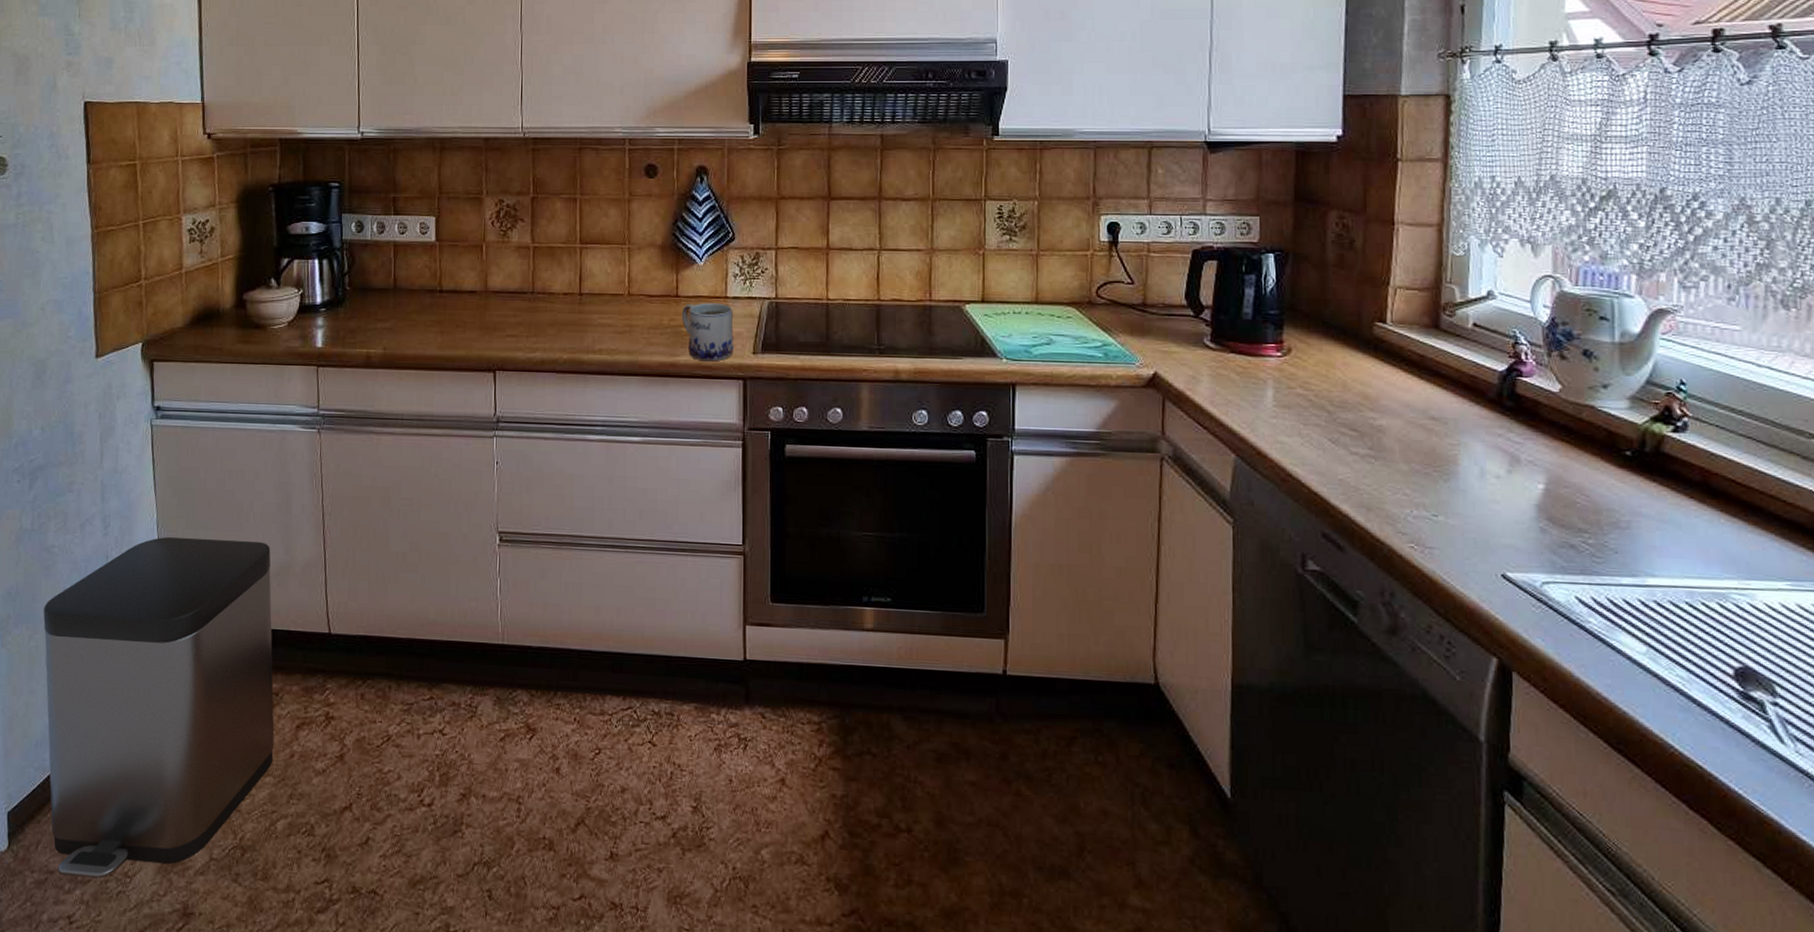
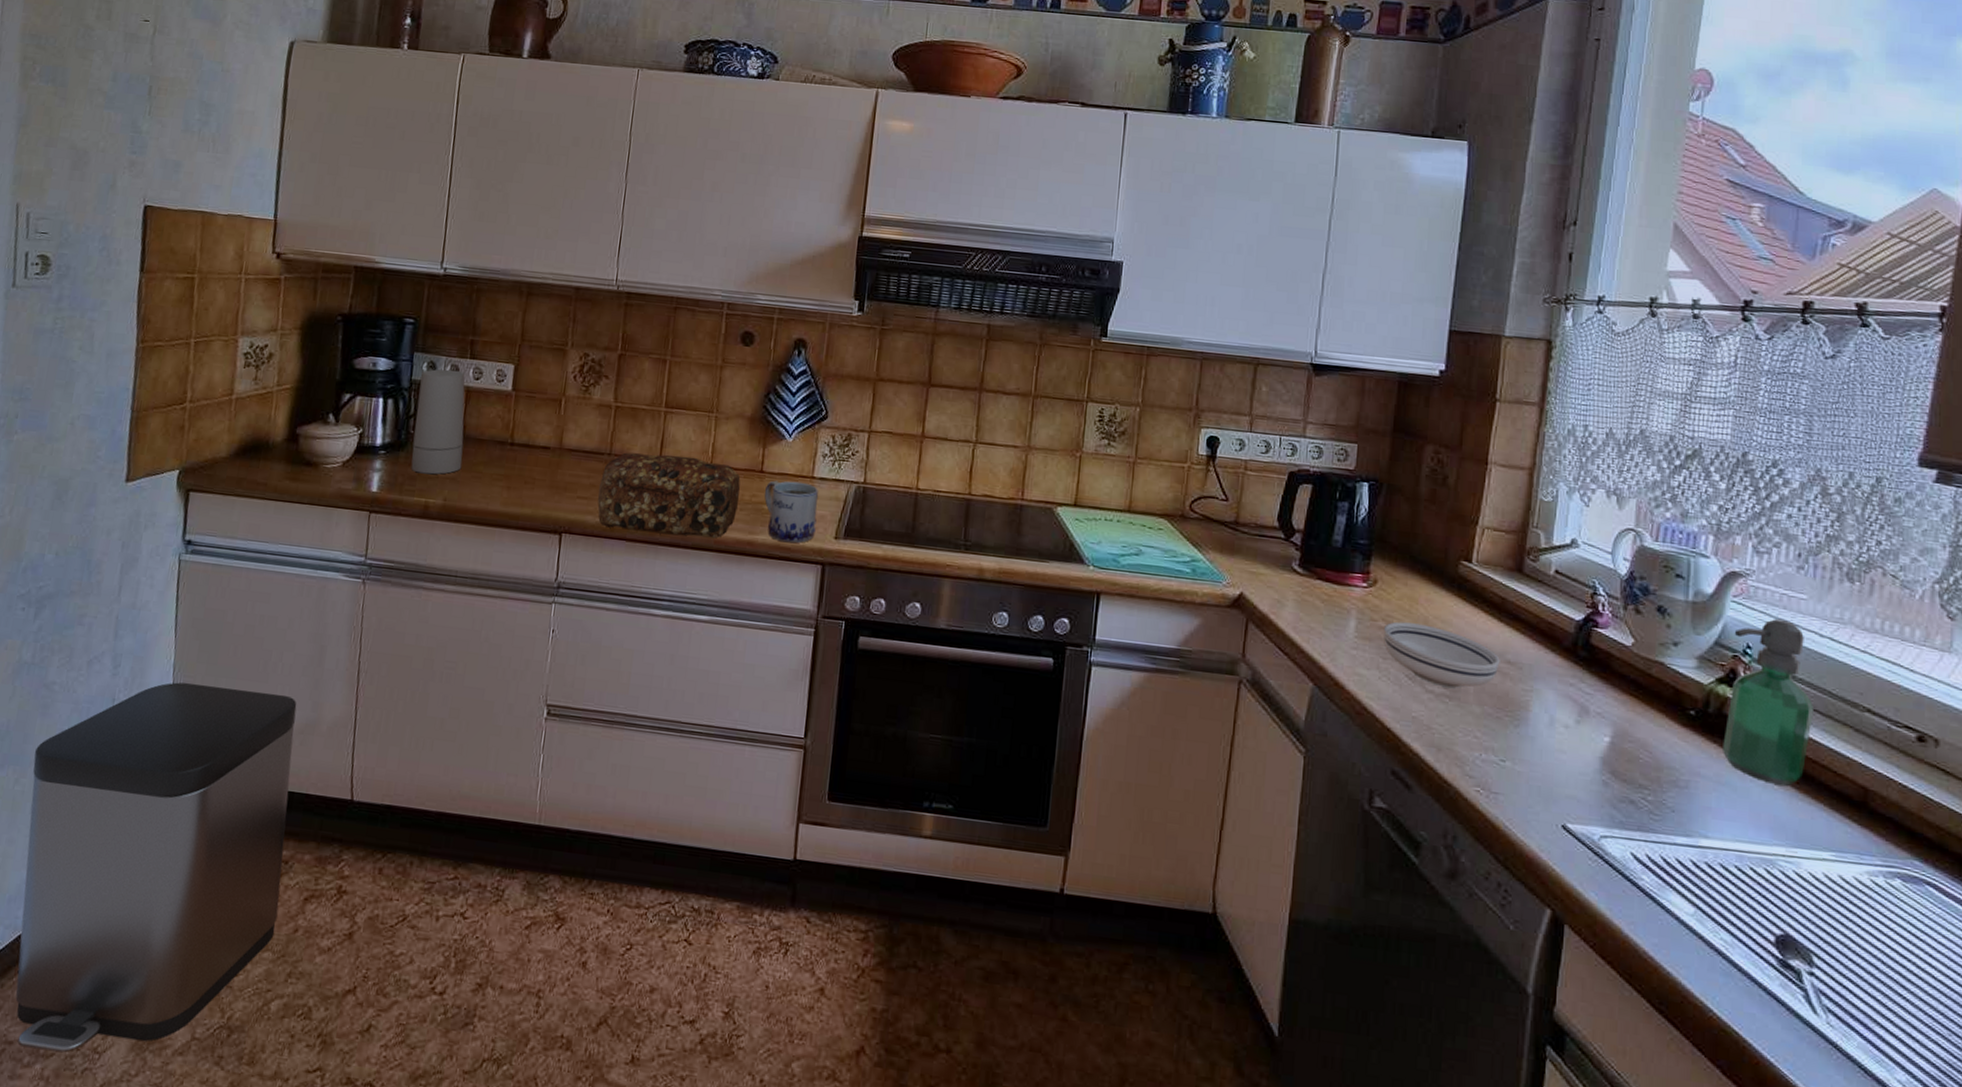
canister: none [350,227,397,327] -> present [411,369,466,475]
bread loaf: none [525,288,658,364] -> present [597,452,741,538]
bowl: none [1303,387,1424,448] -> present [1383,621,1500,688]
soap dispenser: none [1663,353,1757,520] -> present [1723,619,1813,786]

